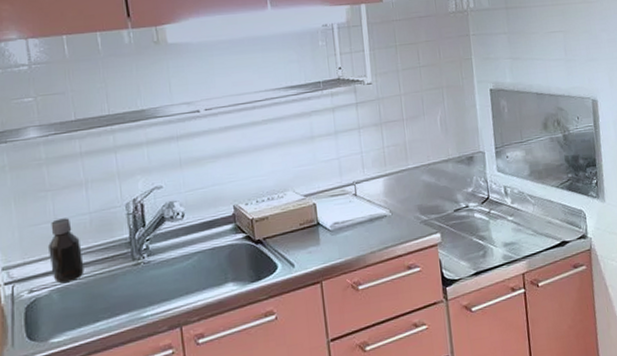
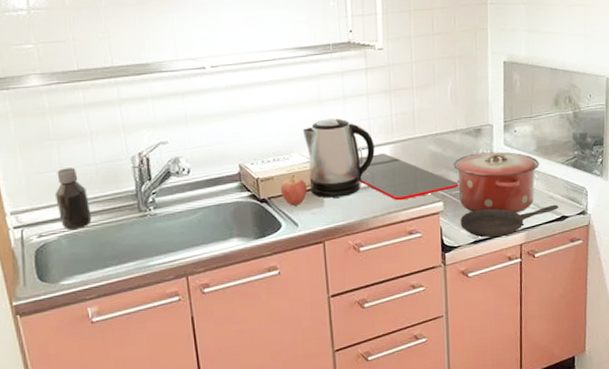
fruit: none [275,214,303,246] -> present [280,175,307,206]
kettle: none [297,153,369,236] -> present [303,118,375,198]
cutting board: none [353,186,456,235] -> present [358,153,459,201]
casserole: none [448,178,535,242] -> present [453,151,540,214]
frying pan: none [459,229,558,269] -> present [460,204,559,238]

